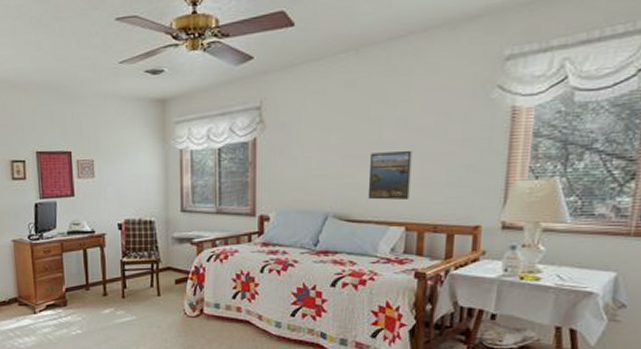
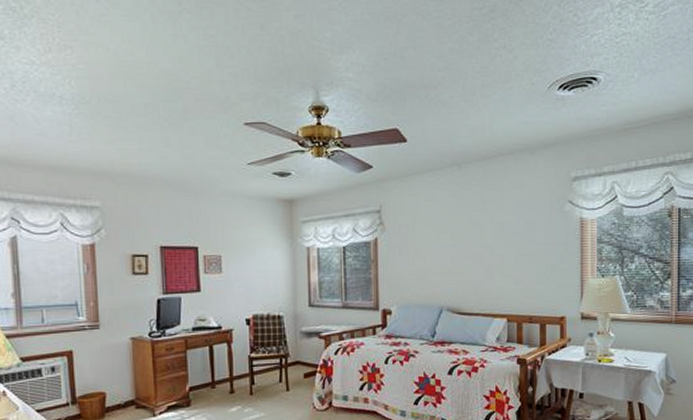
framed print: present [367,151,412,200] -> none [474,253,508,295]

